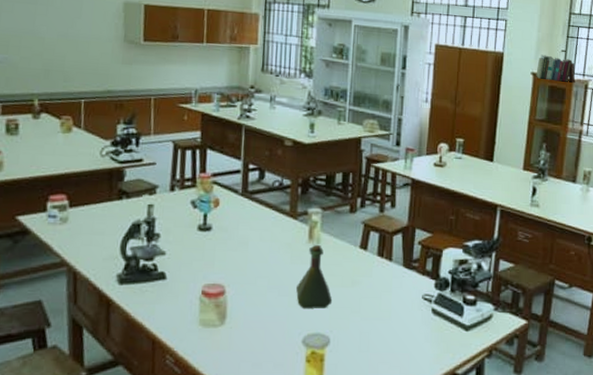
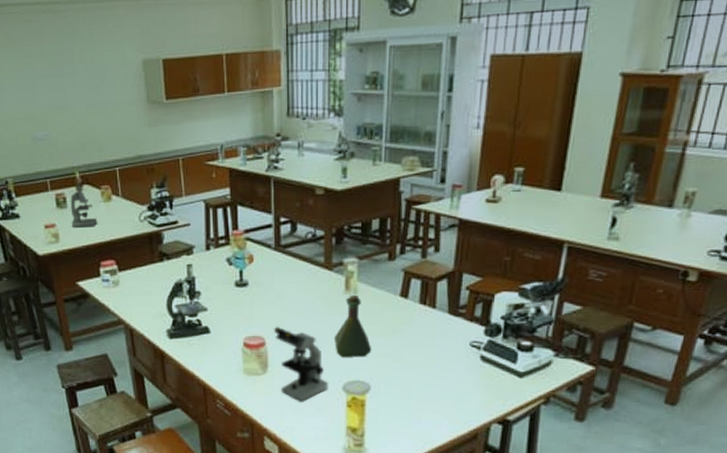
microscope: none [20,111,53,158] -> present [70,184,98,228]
microscope: none [234,274,289,357] -> present [273,326,329,402]
books: present [536,54,575,83] -> none [626,46,685,81]

